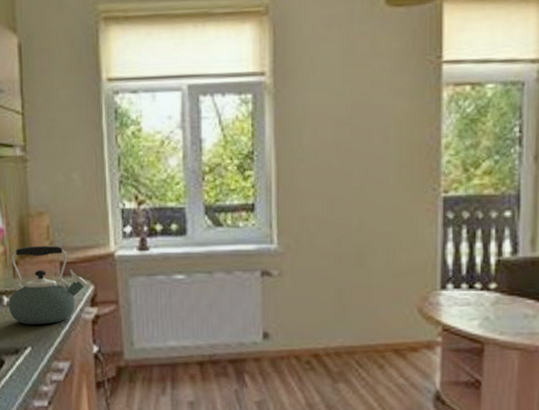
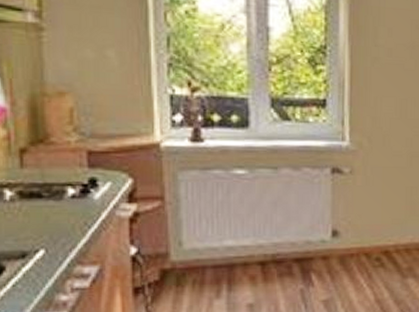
kettle: present [8,245,87,325] -> none [12,130,124,223]

